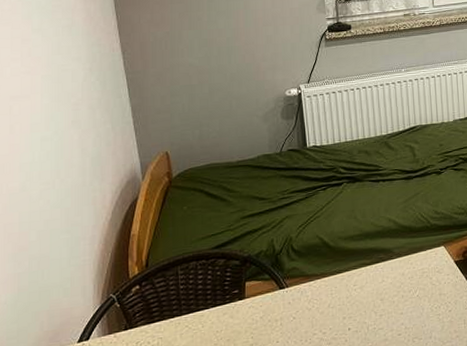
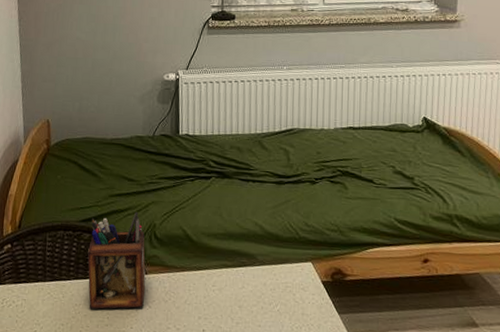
desk organizer: none [224,228,288,332] -> present [87,211,146,309]

